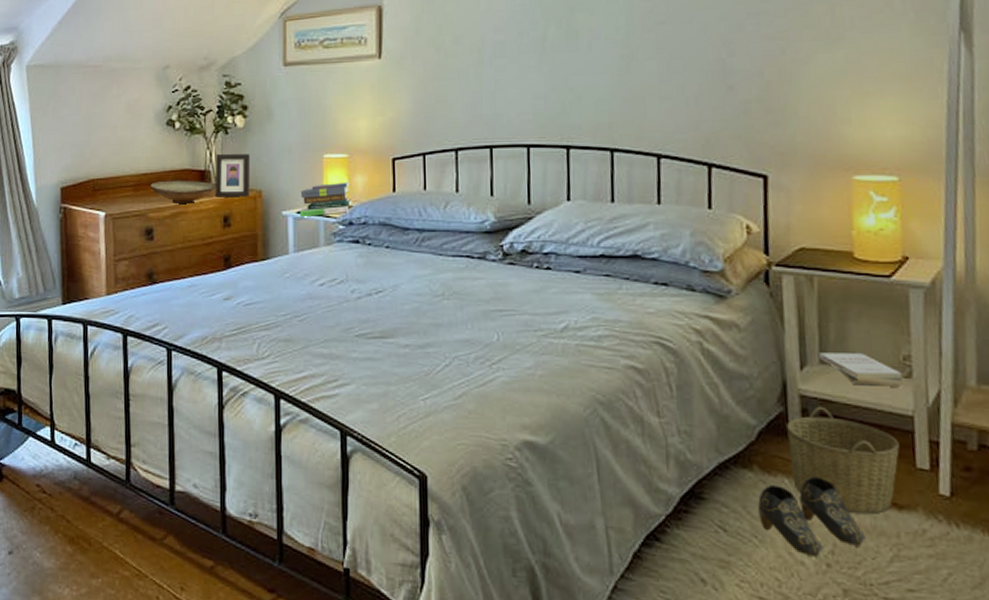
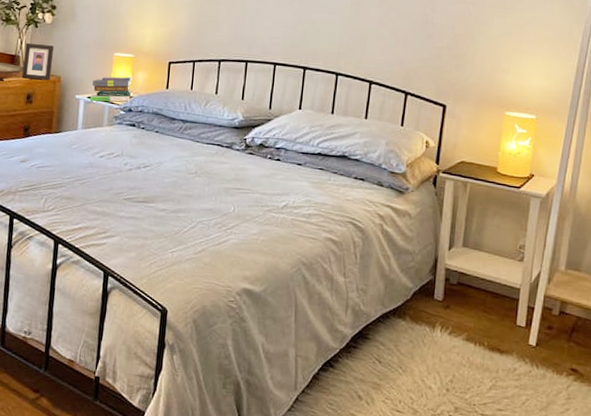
heeled shoe: present [758,476,866,558] -> none [405,326,475,384]
basket: present [787,406,900,514] -> none [432,277,508,356]
books: present [819,352,903,387] -> none [463,238,517,267]

